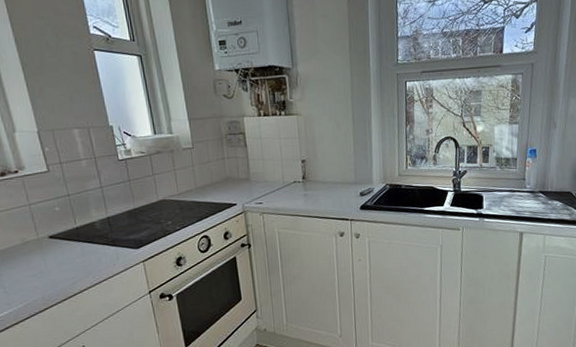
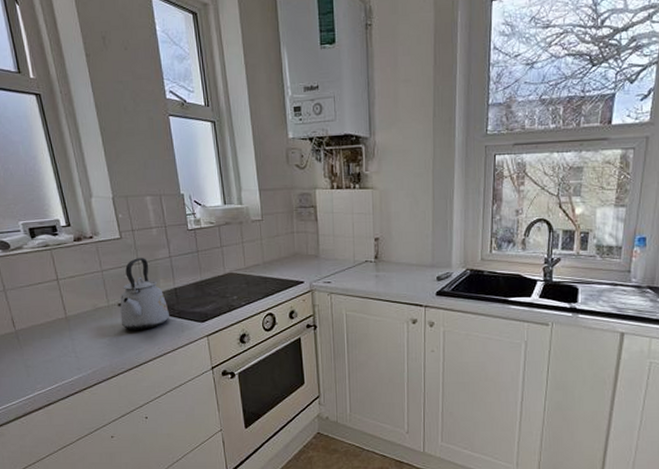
kettle: none [50,189,103,261] -> present [120,258,169,330]

